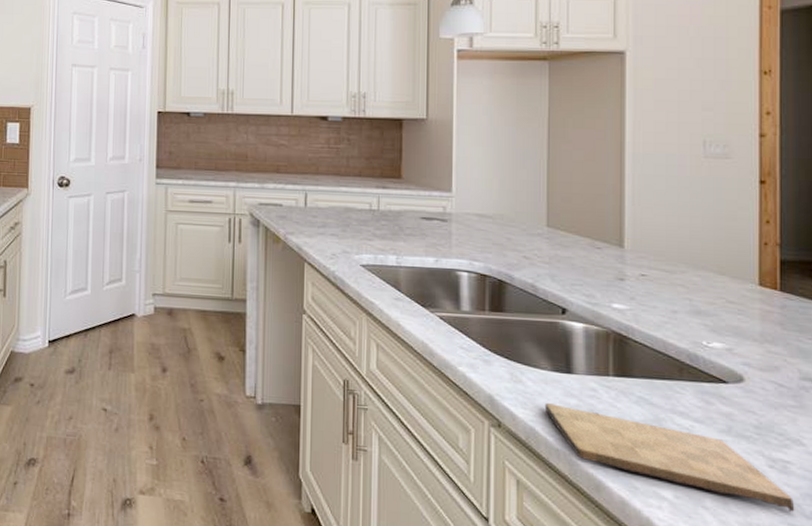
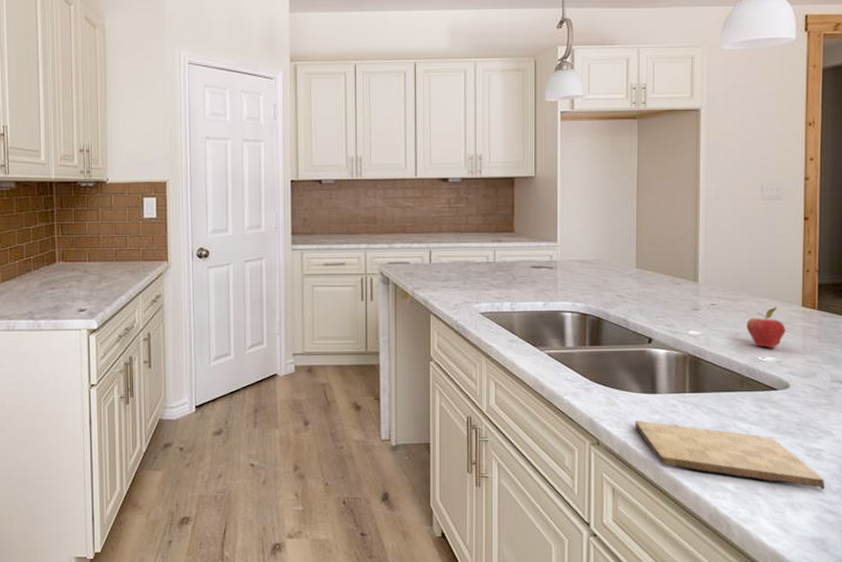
fruit: none [686,283,738,332] -> present [746,306,786,348]

